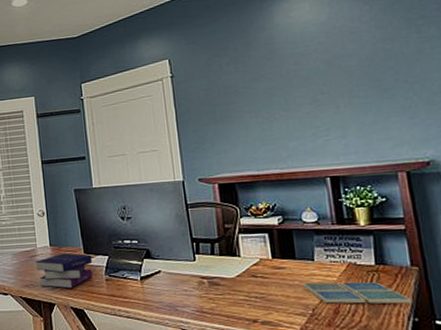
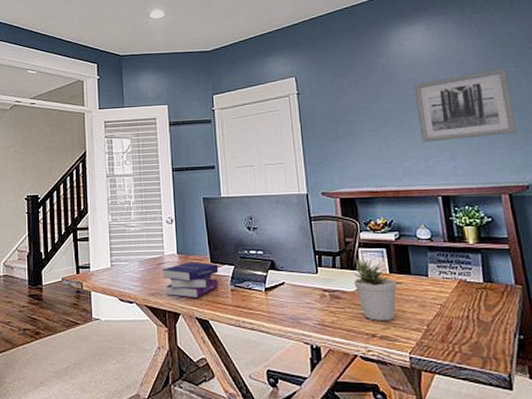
potted plant: none [233,241,280,306] -> present [353,255,397,321]
wall art: none [300,33,418,121] -> present [414,67,517,143]
drink coaster: present [302,282,413,304] -> none [417,298,518,321]

